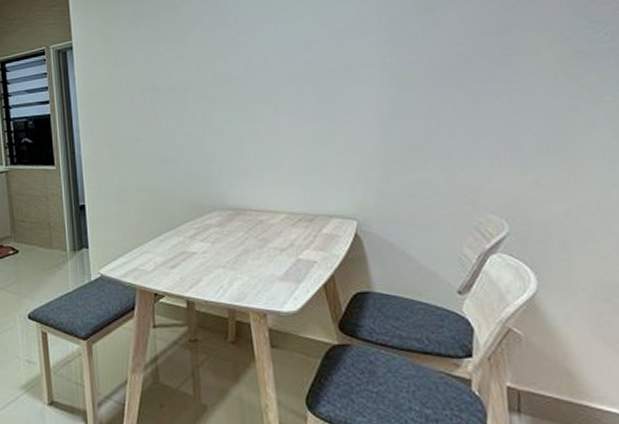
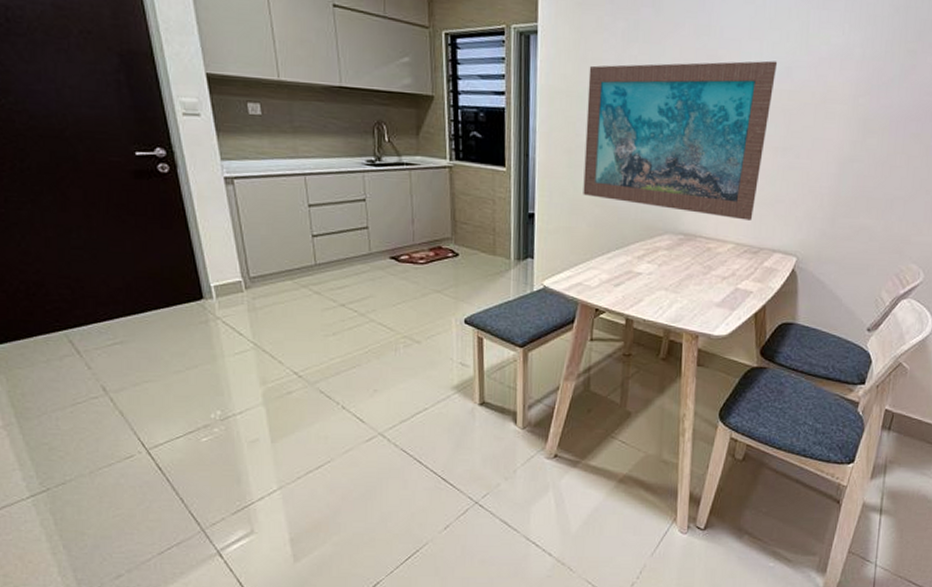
wall art: none [120,38,301,189] -> present [583,60,778,220]

